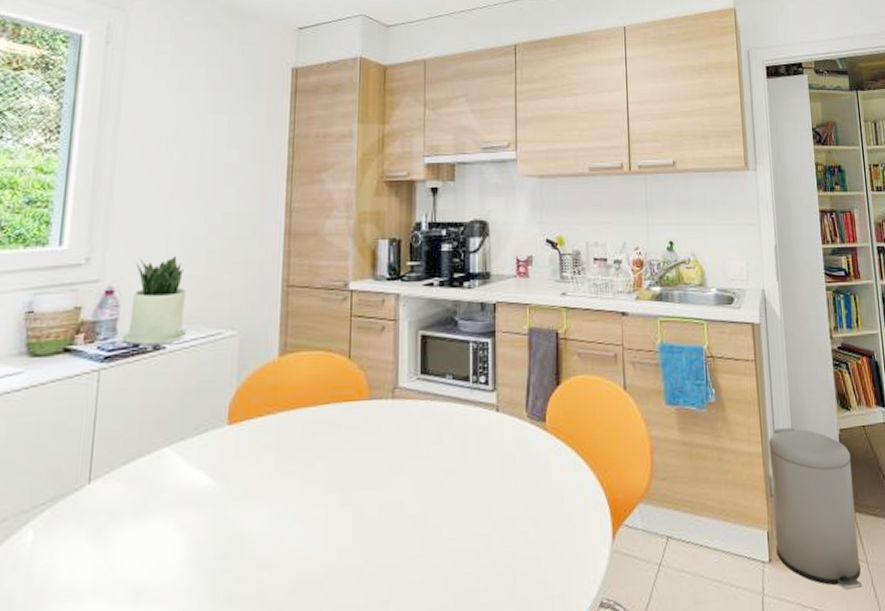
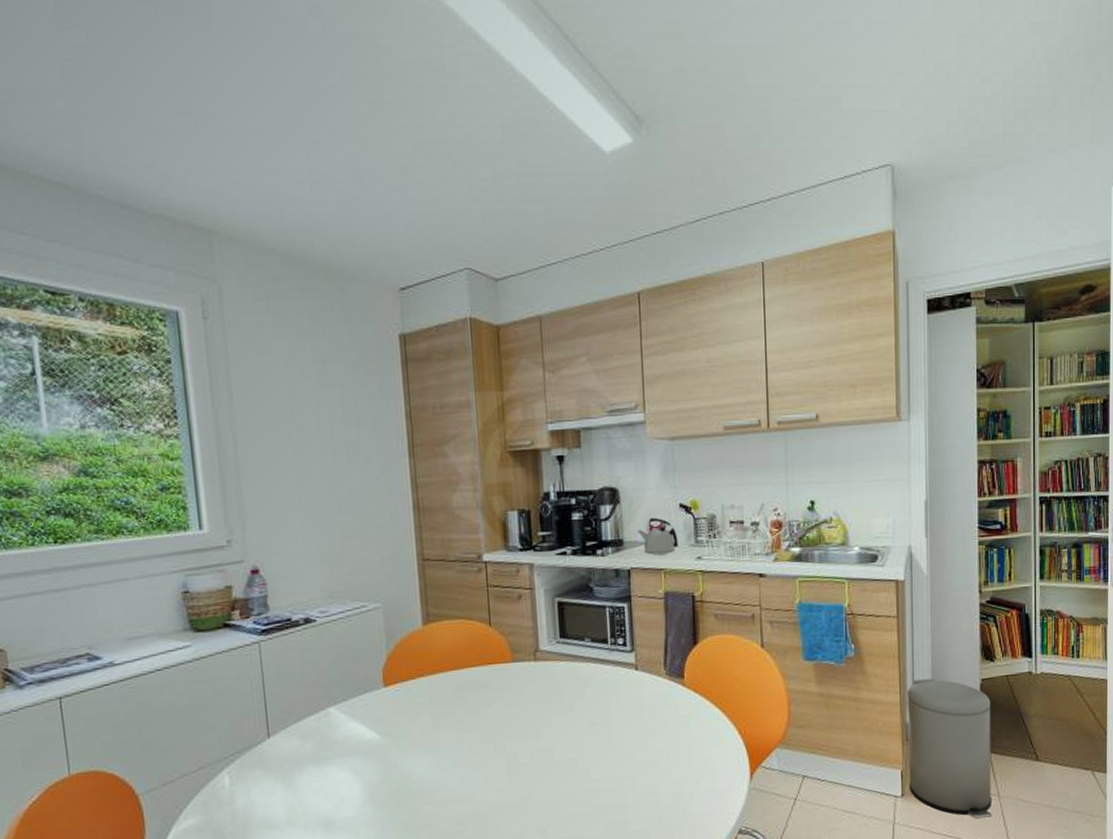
planter: present [121,255,187,346] -> none [273,534,334,620]
kettle: none [504,252,544,290] -> present [637,517,678,556]

